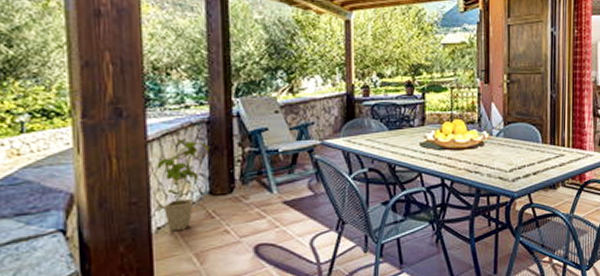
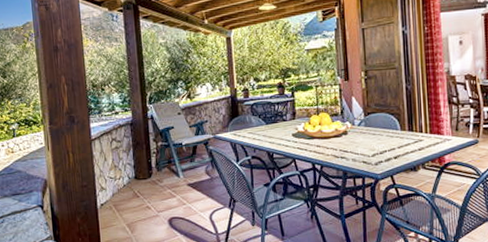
house plant: present [157,140,209,230] -> none [98,138,133,206]

